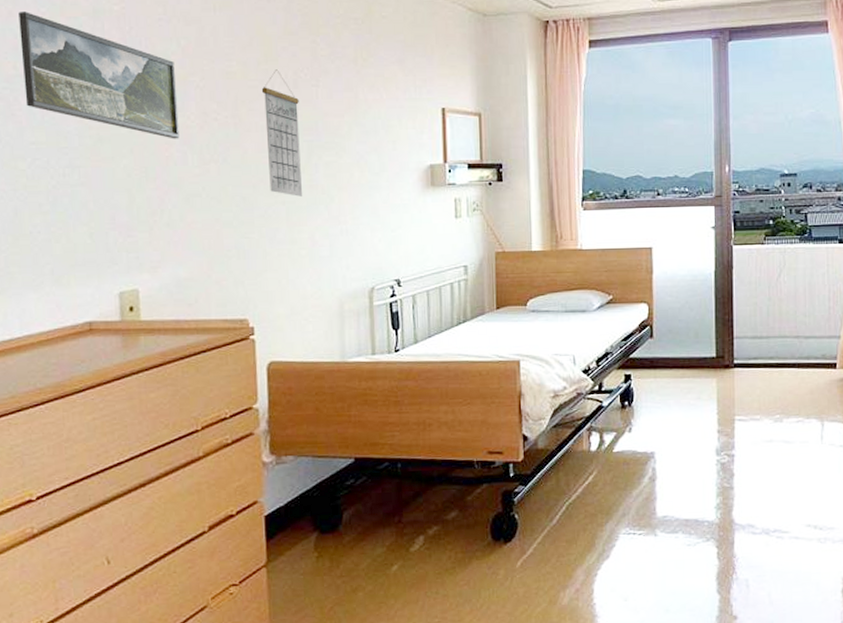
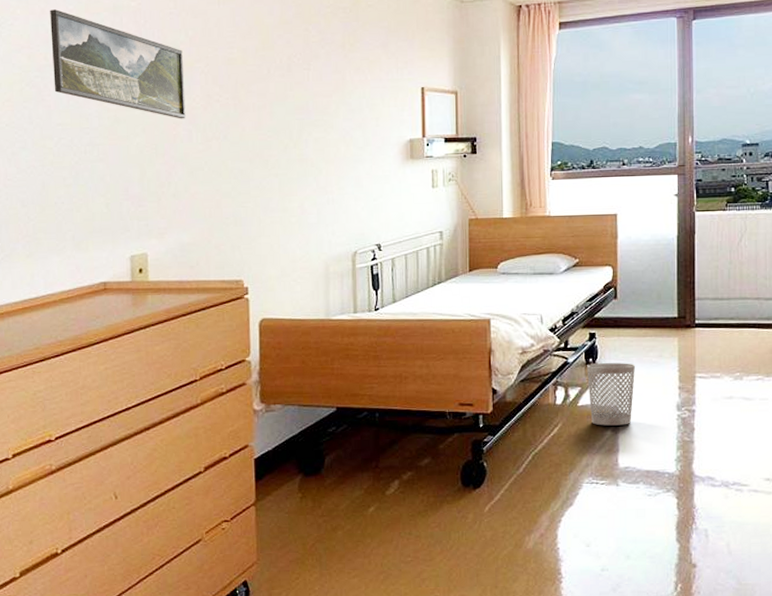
calendar: present [261,69,302,197] -> none [259,55,293,169]
wastebasket: none [623,406,673,473] -> present [587,363,635,426]

